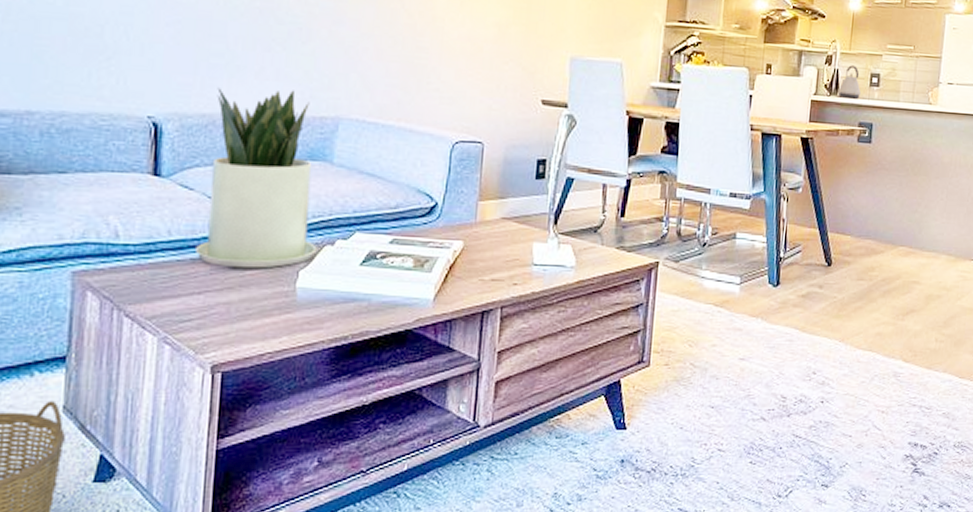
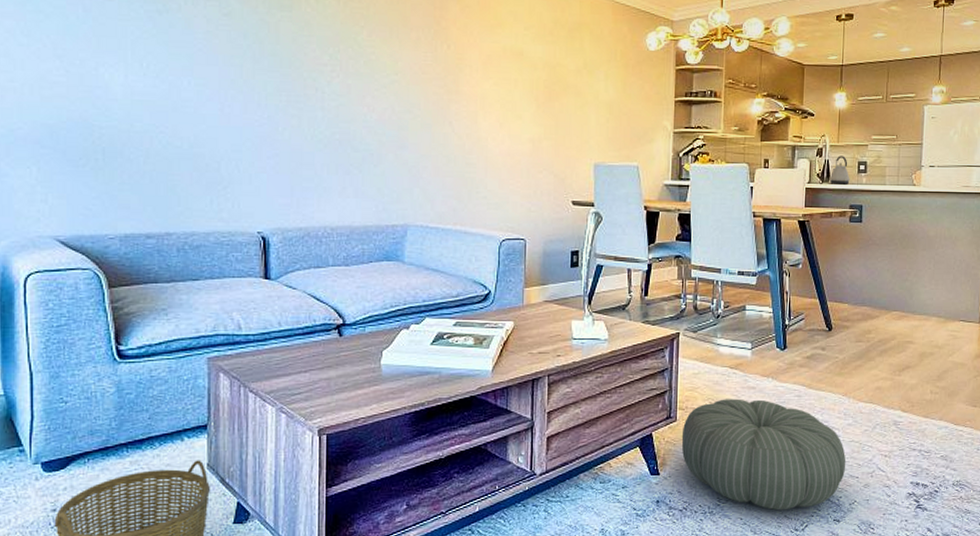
planter: present [194,88,317,269] -> none [299,204,396,351]
pouf: none [653,341,839,474] -> present [681,398,846,511]

